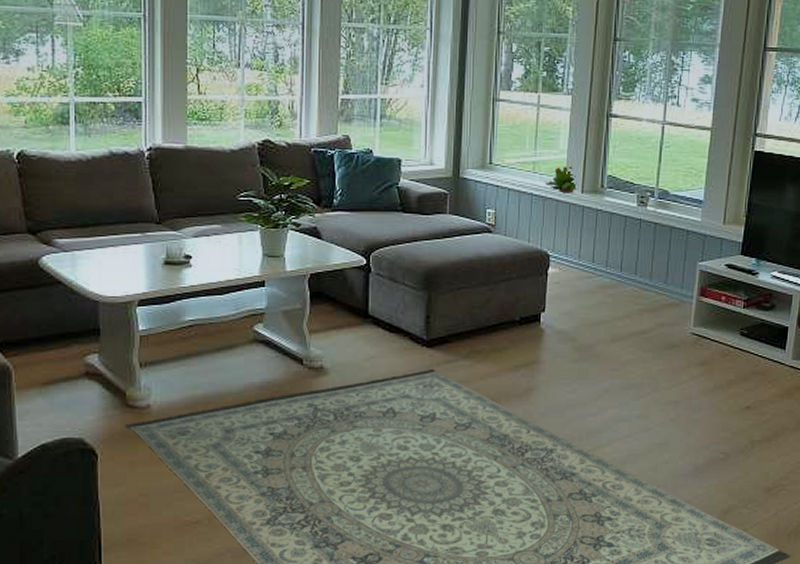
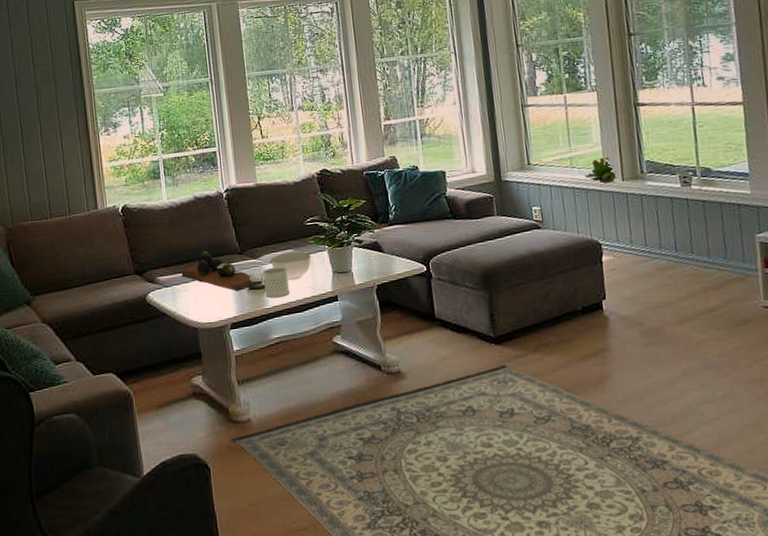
decorative tray: none [85,216,181,265] -> present [181,251,263,291]
mug: none [183,242,211,277] -> present [263,266,290,298]
bowl: none [193,229,240,260] -> present [270,252,311,281]

